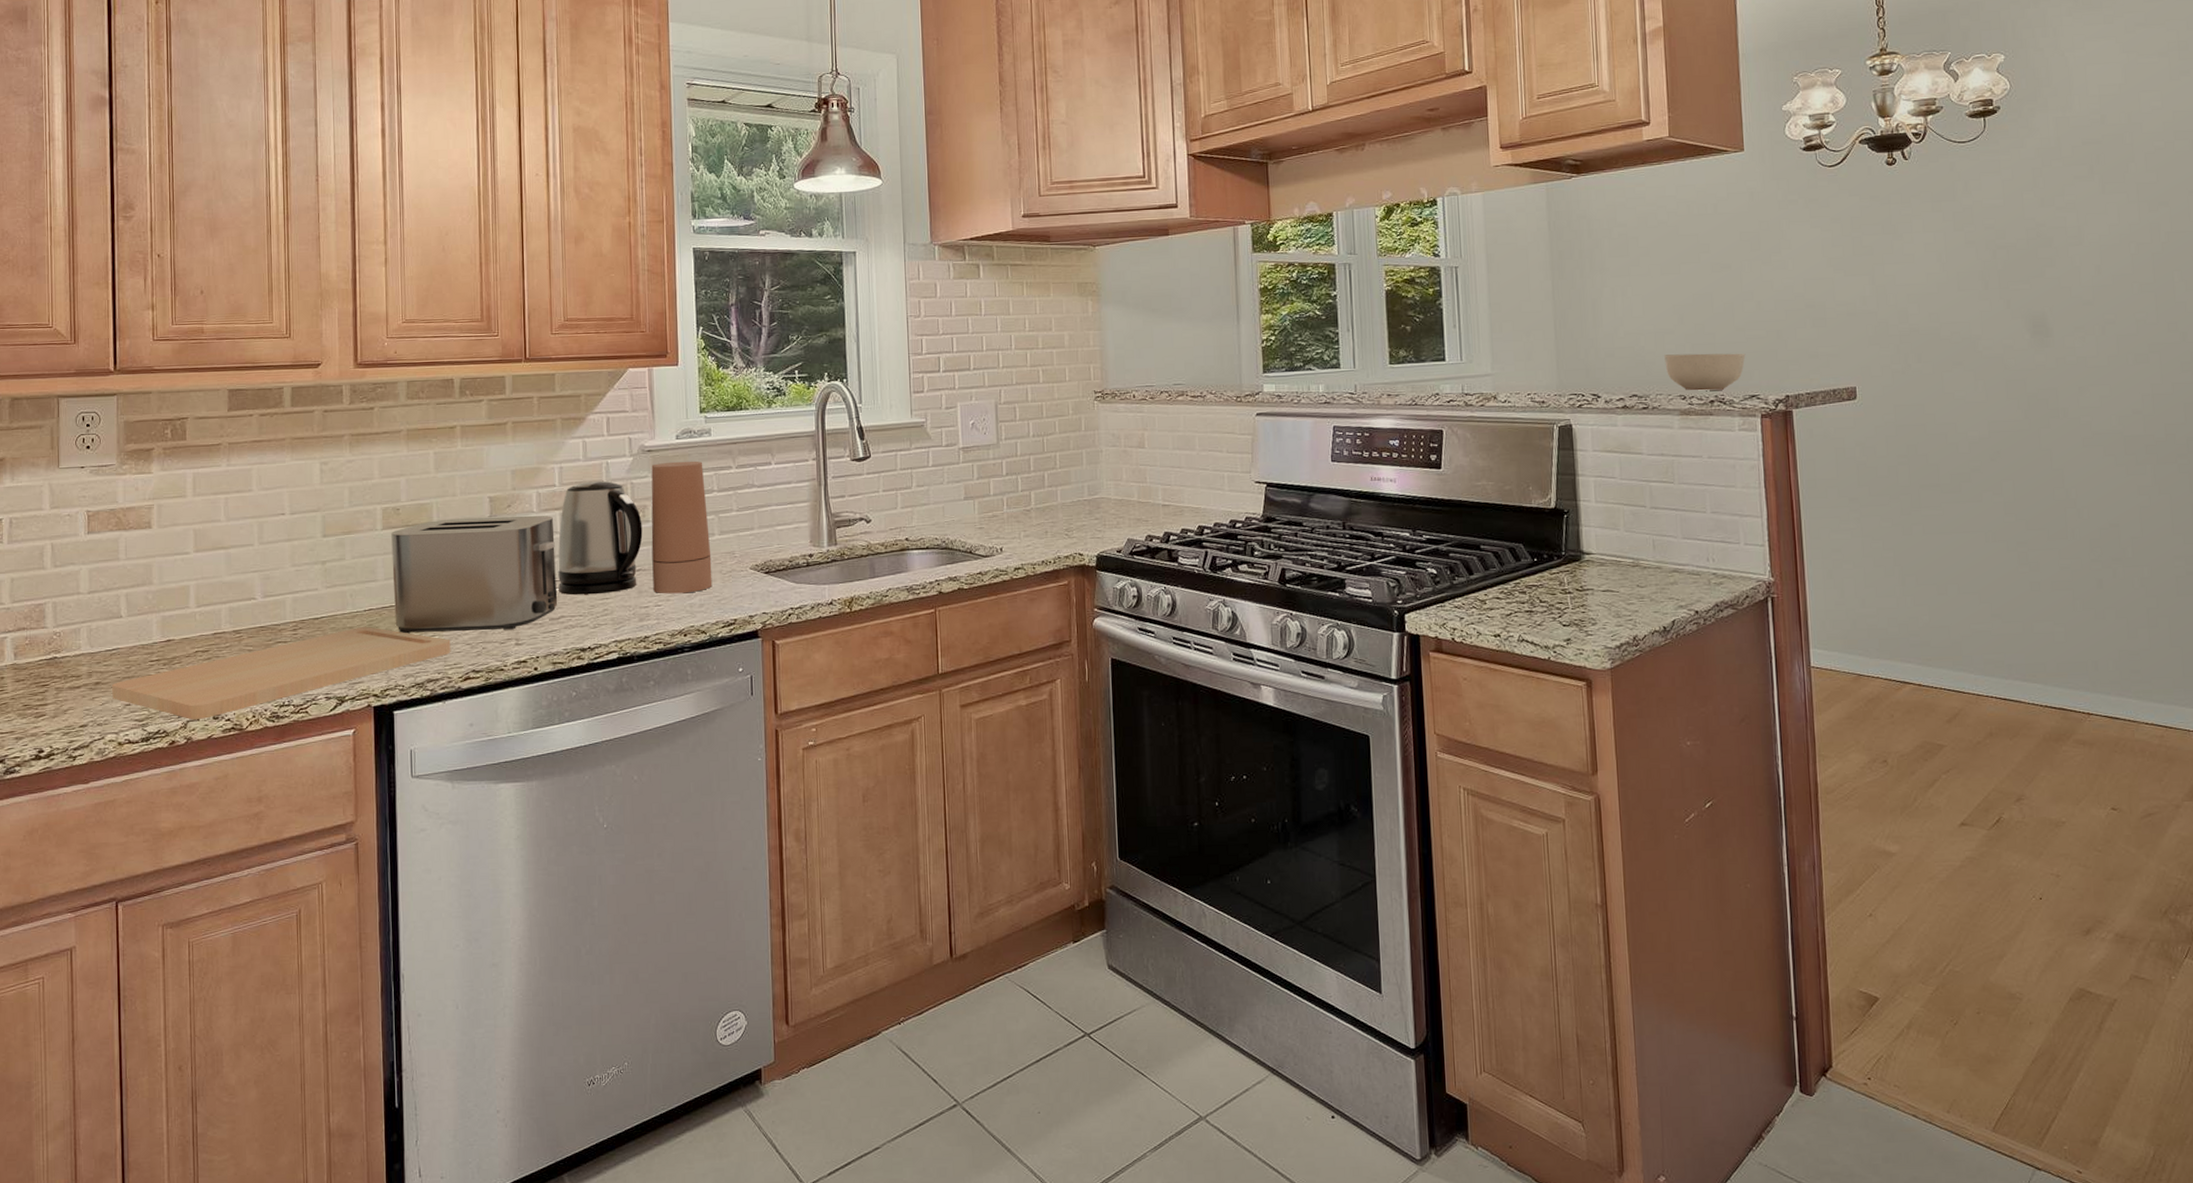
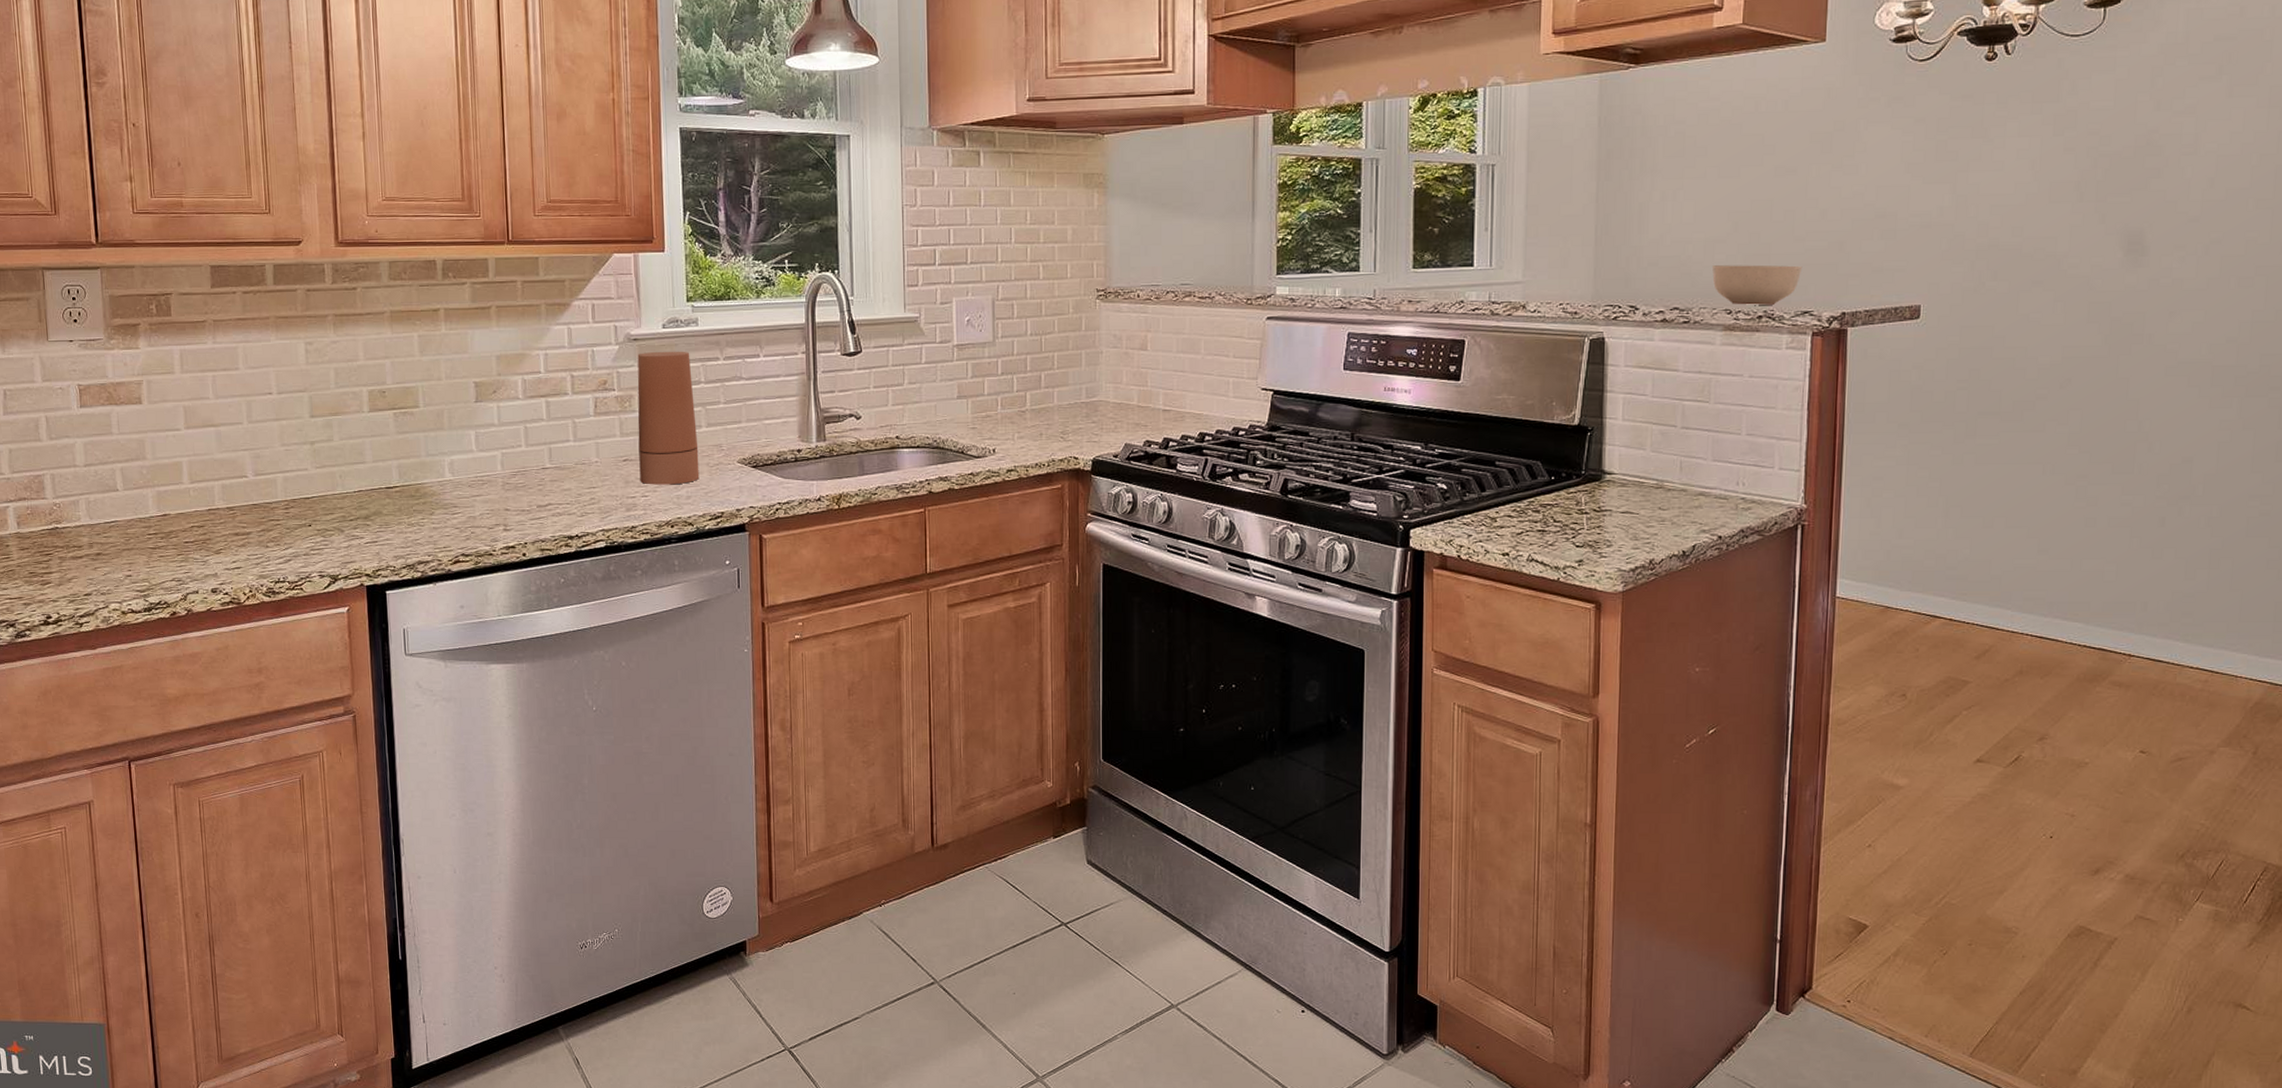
cutting board: present [112,627,451,720] -> none [113,508,440,593]
toaster: present [391,515,557,634] -> none [378,402,544,516]
kettle: present [558,480,643,596] -> none [544,368,629,485]

